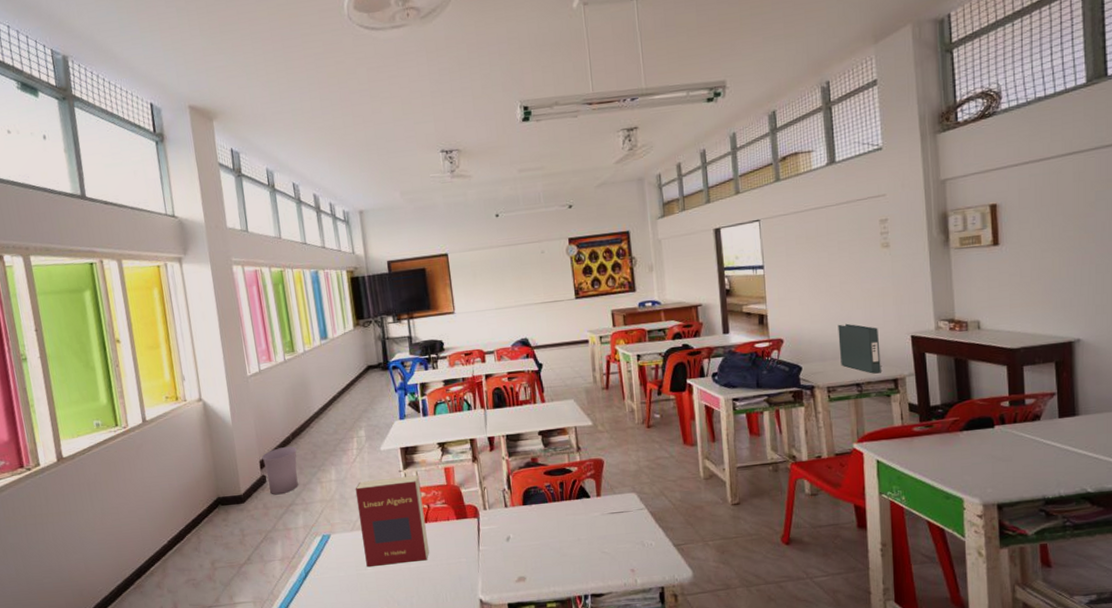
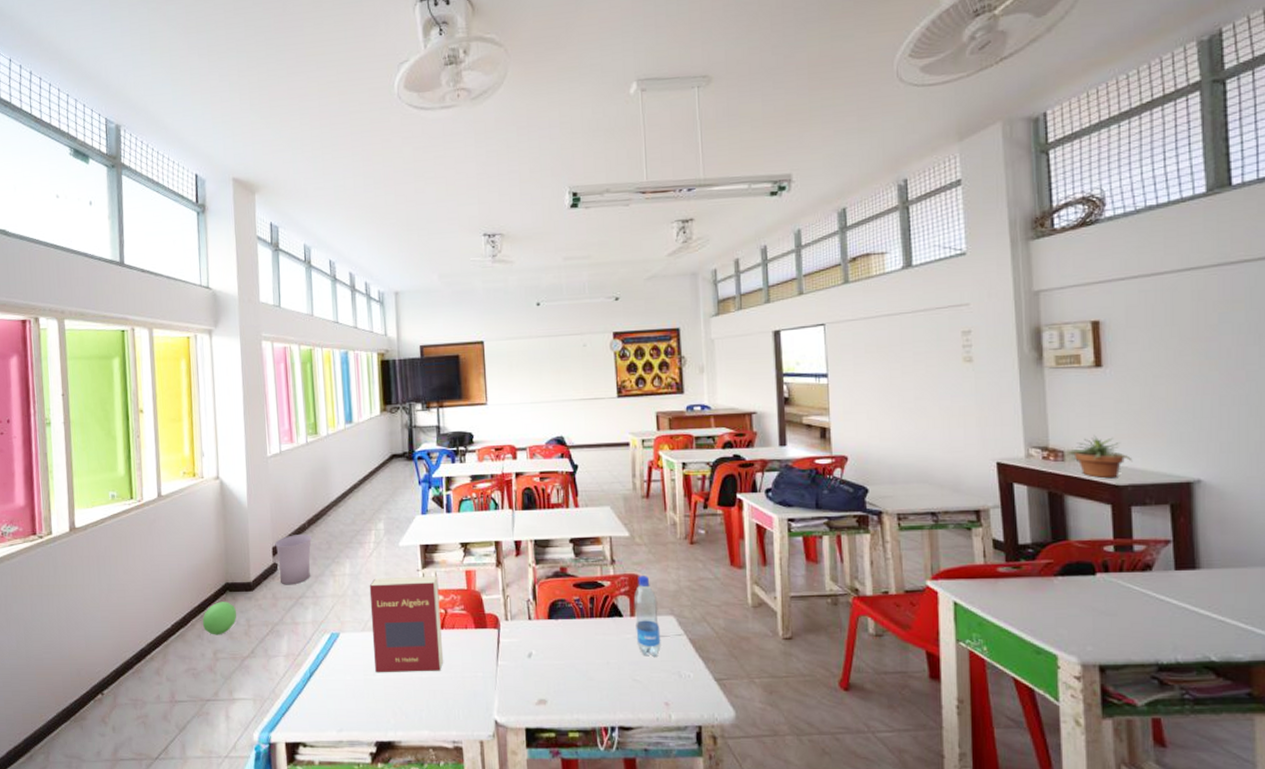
ball: none [198,515,231,547] -> present [202,602,237,635]
bottle: none [598,459,625,531] -> present [633,576,661,656]
binder: present [838,323,881,374] -> none [911,443,961,503]
potted plant: none [970,305,1024,343] -> present [1067,435,1133,478]

